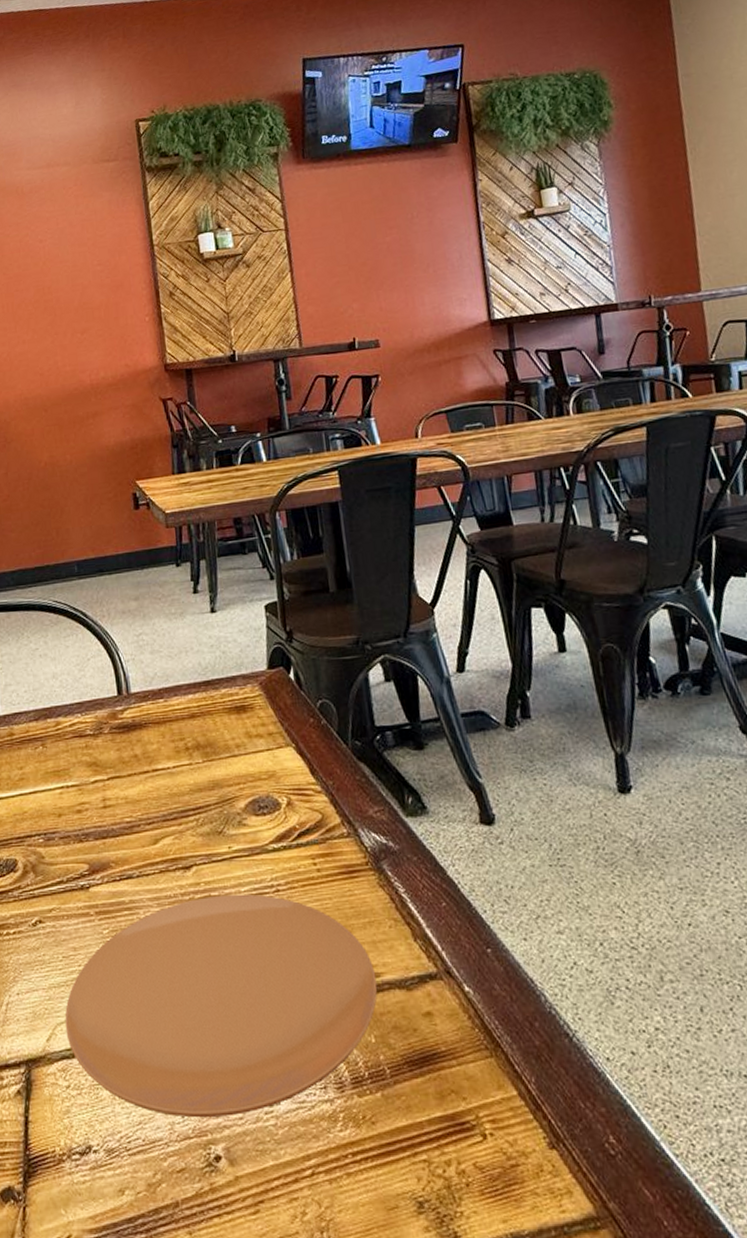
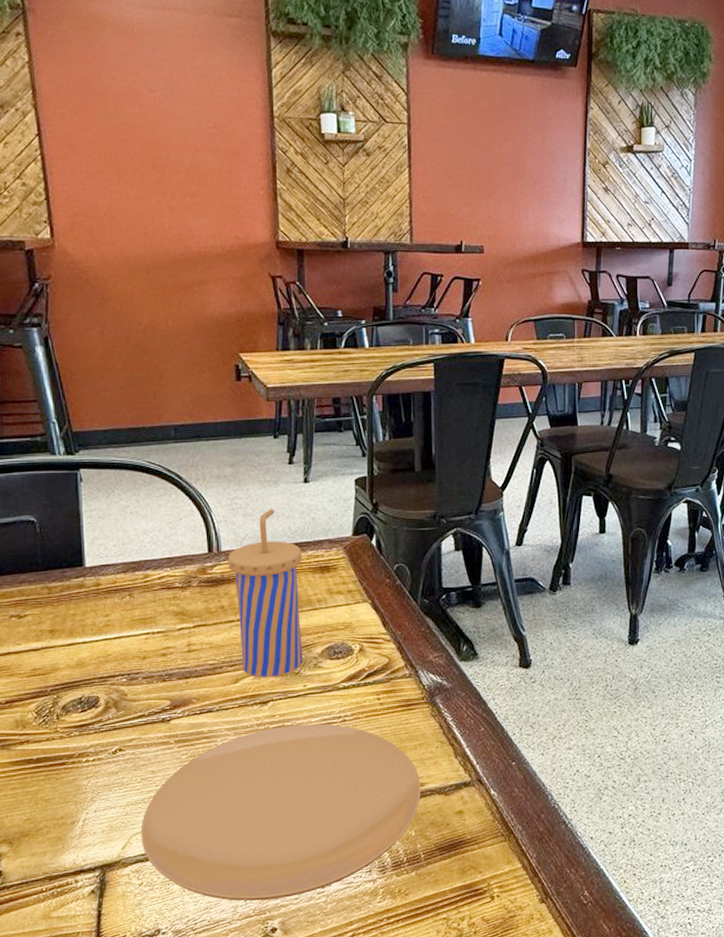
beverage cup: none [138,643,227,839] -> present [228,509,304,678]

